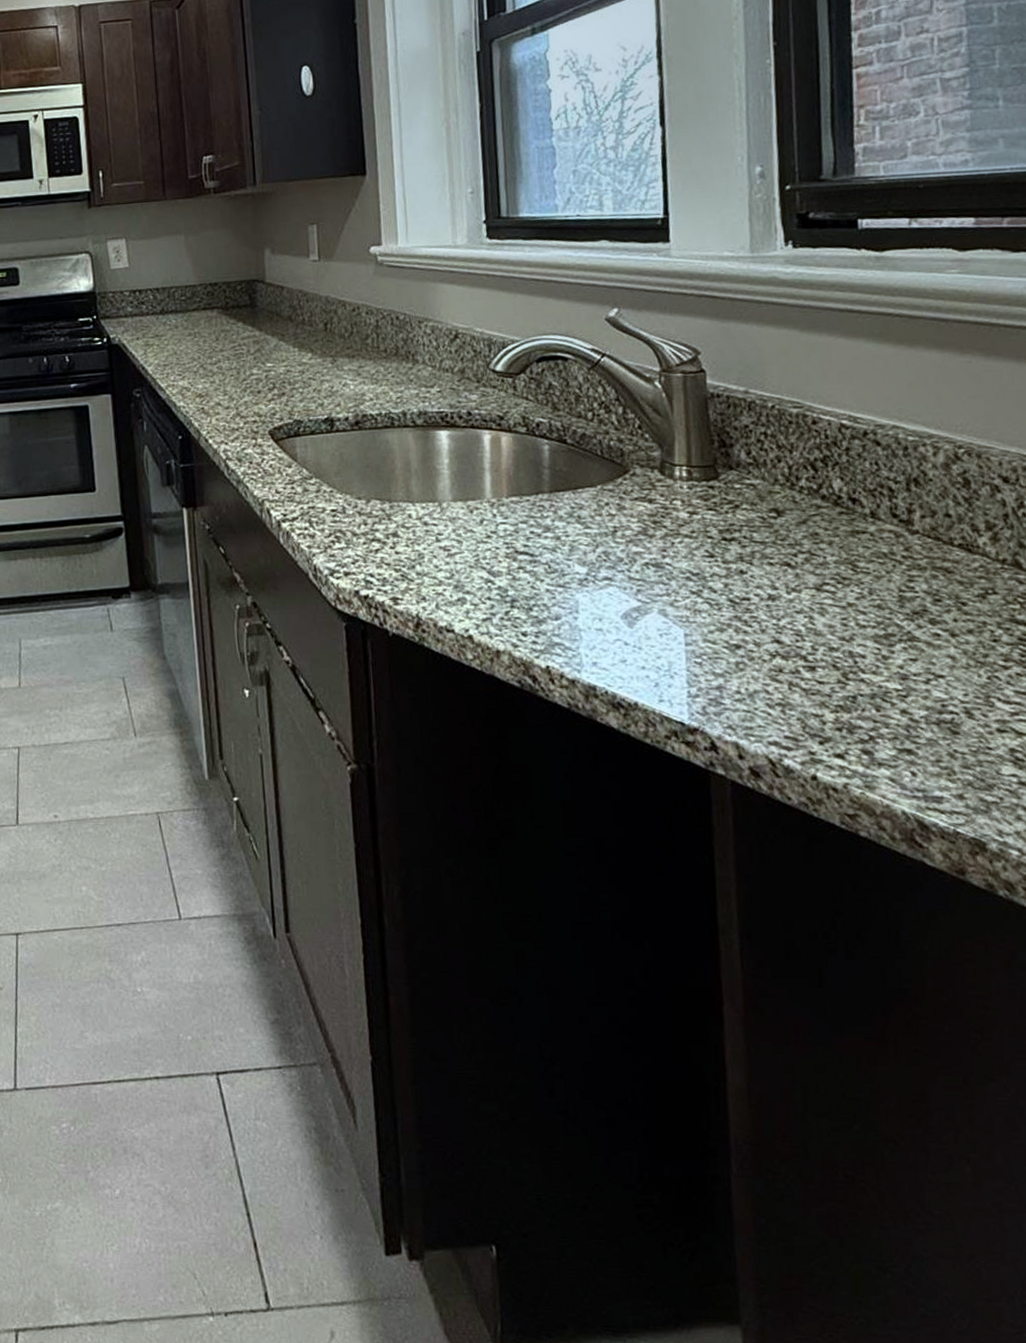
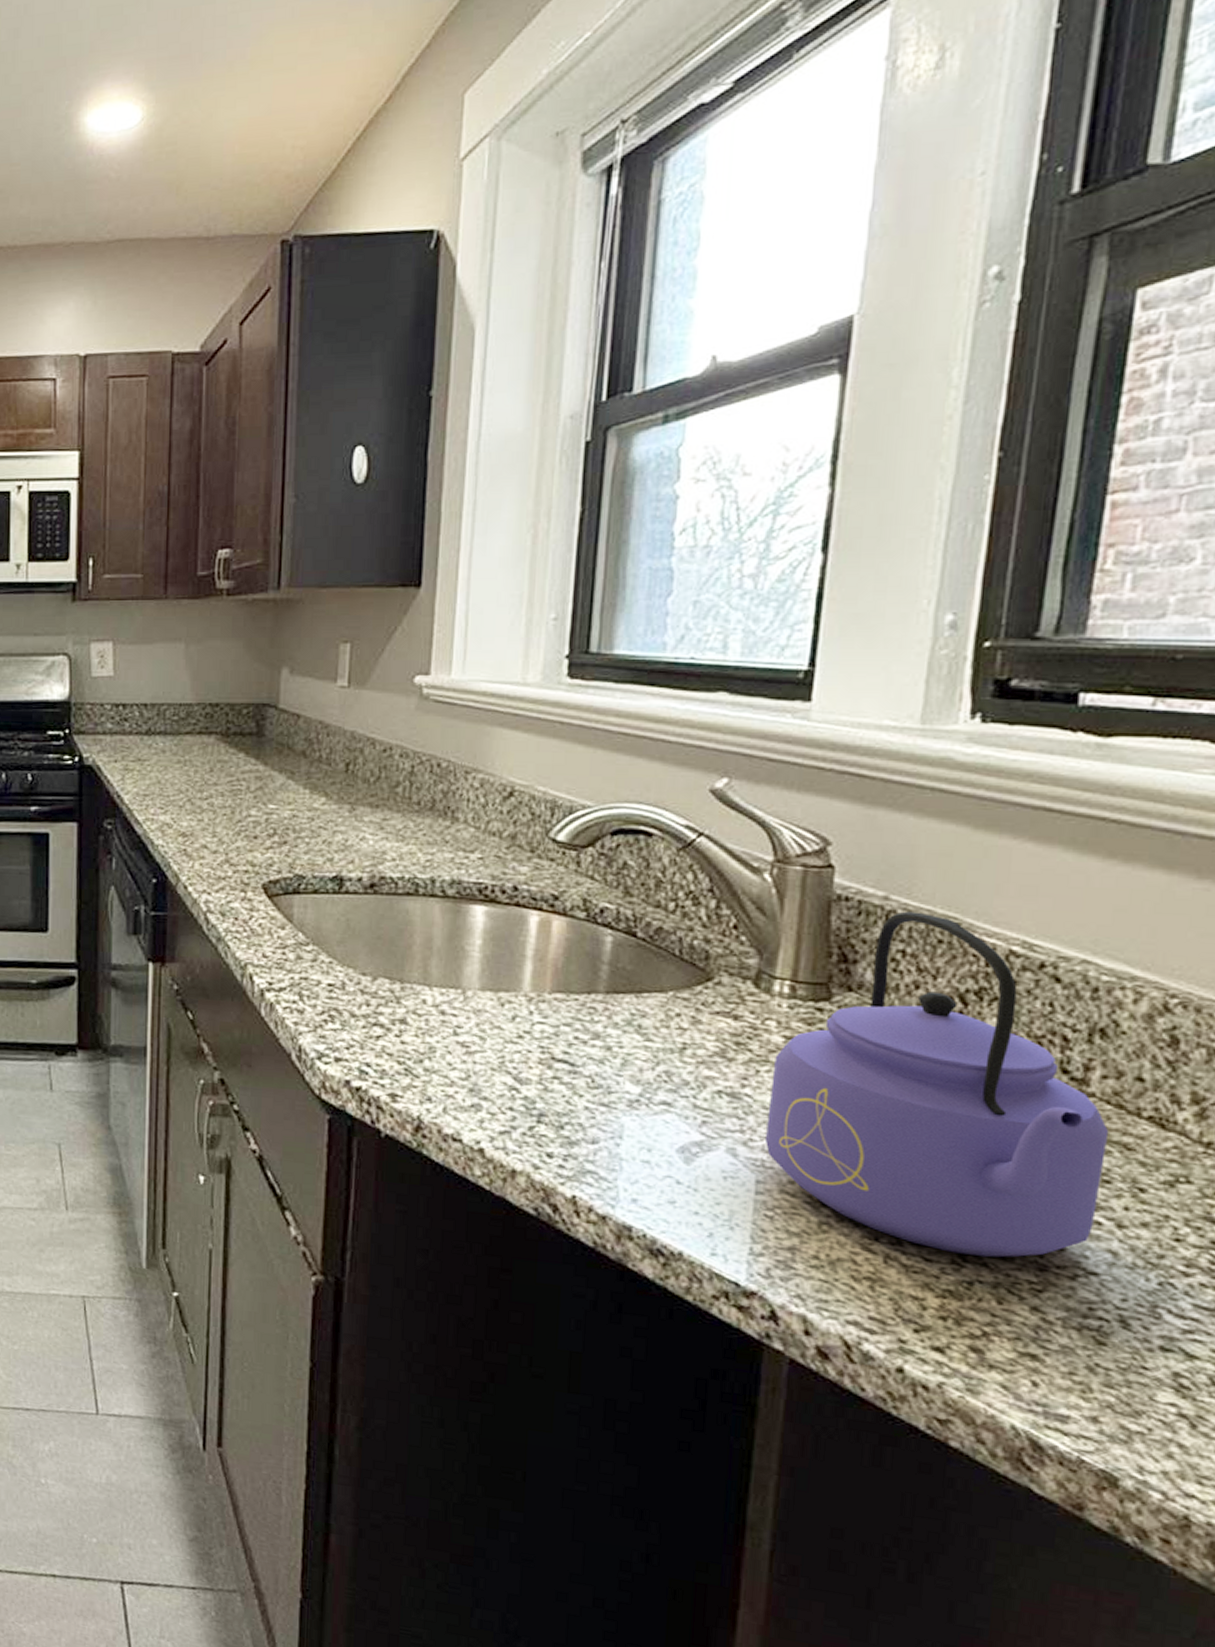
kettle: none [684,400,935,675] -> present [764,911,1109,1258]

